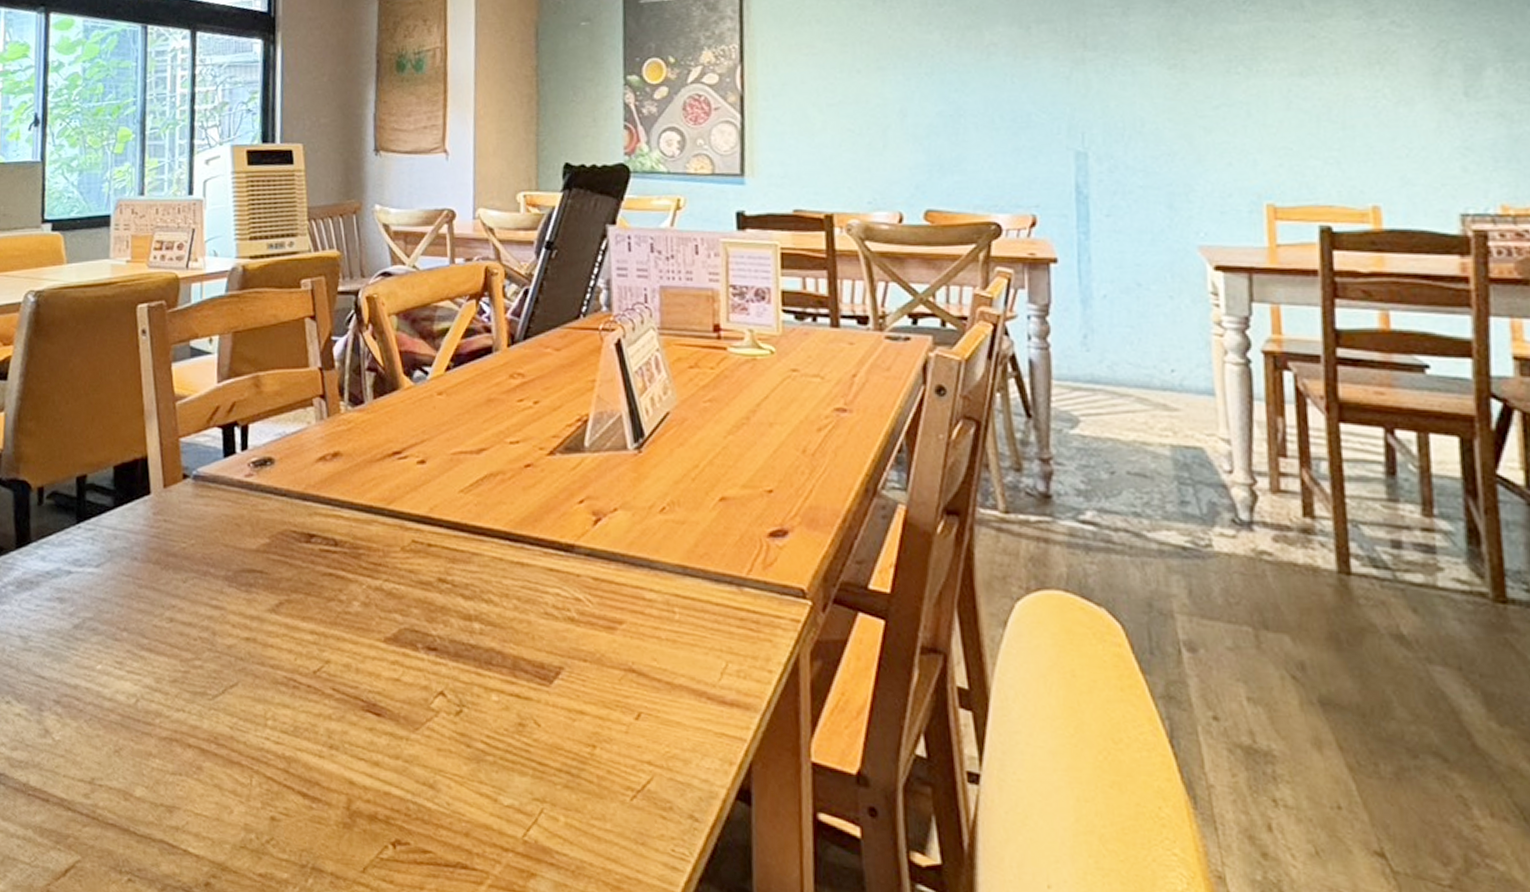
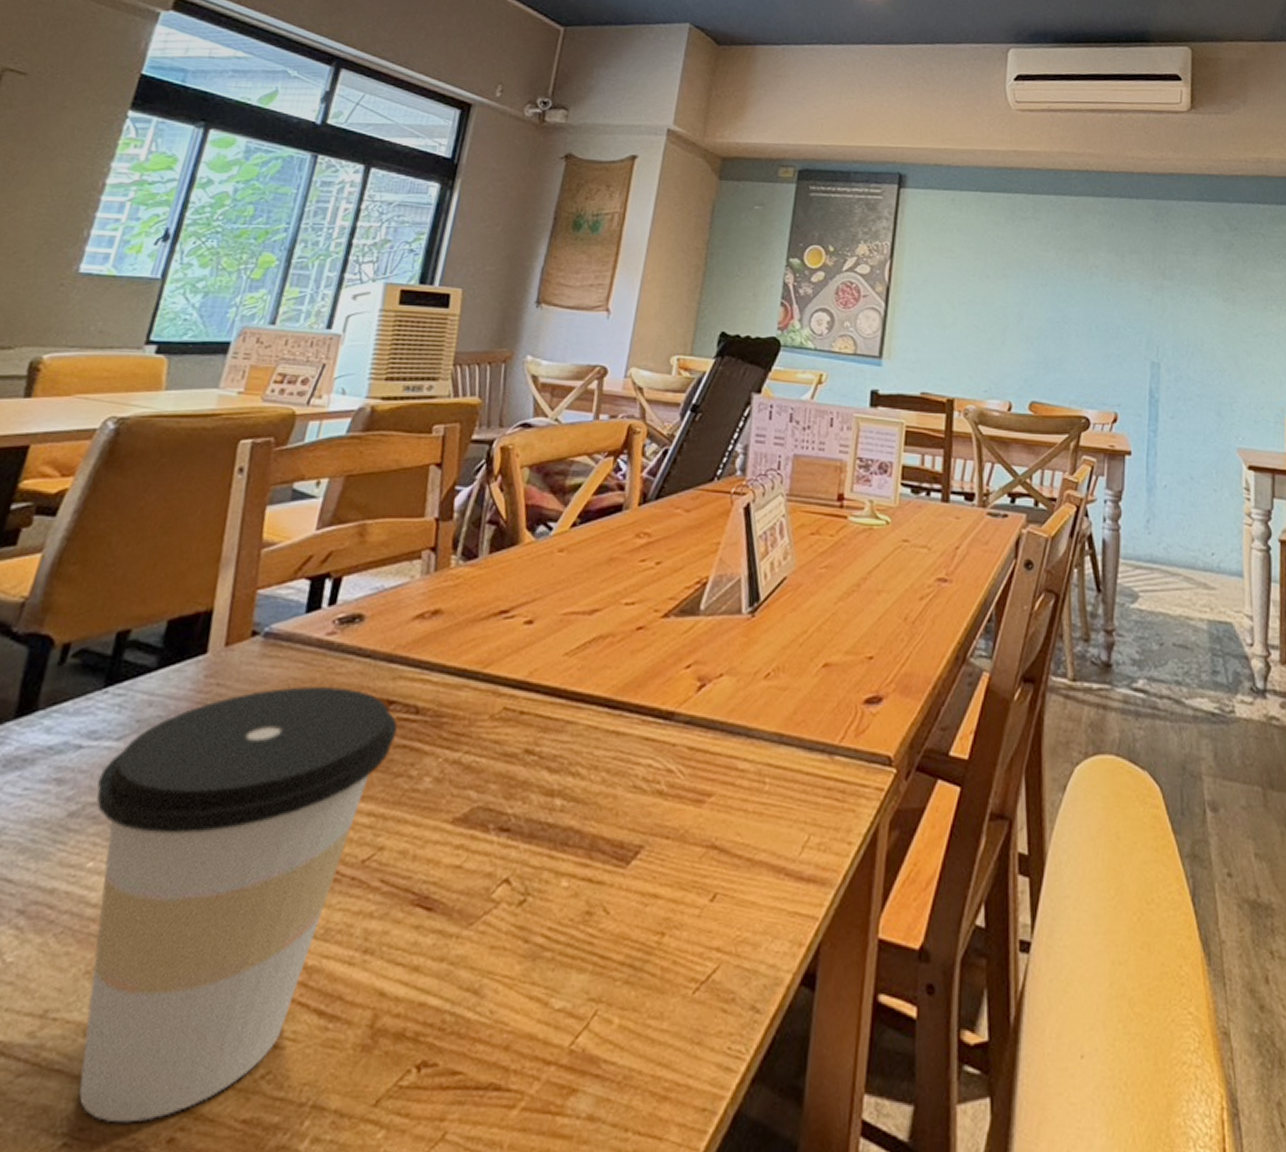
coffee cup: none [90,521,322,868] -> present [79,685,398,1123]

